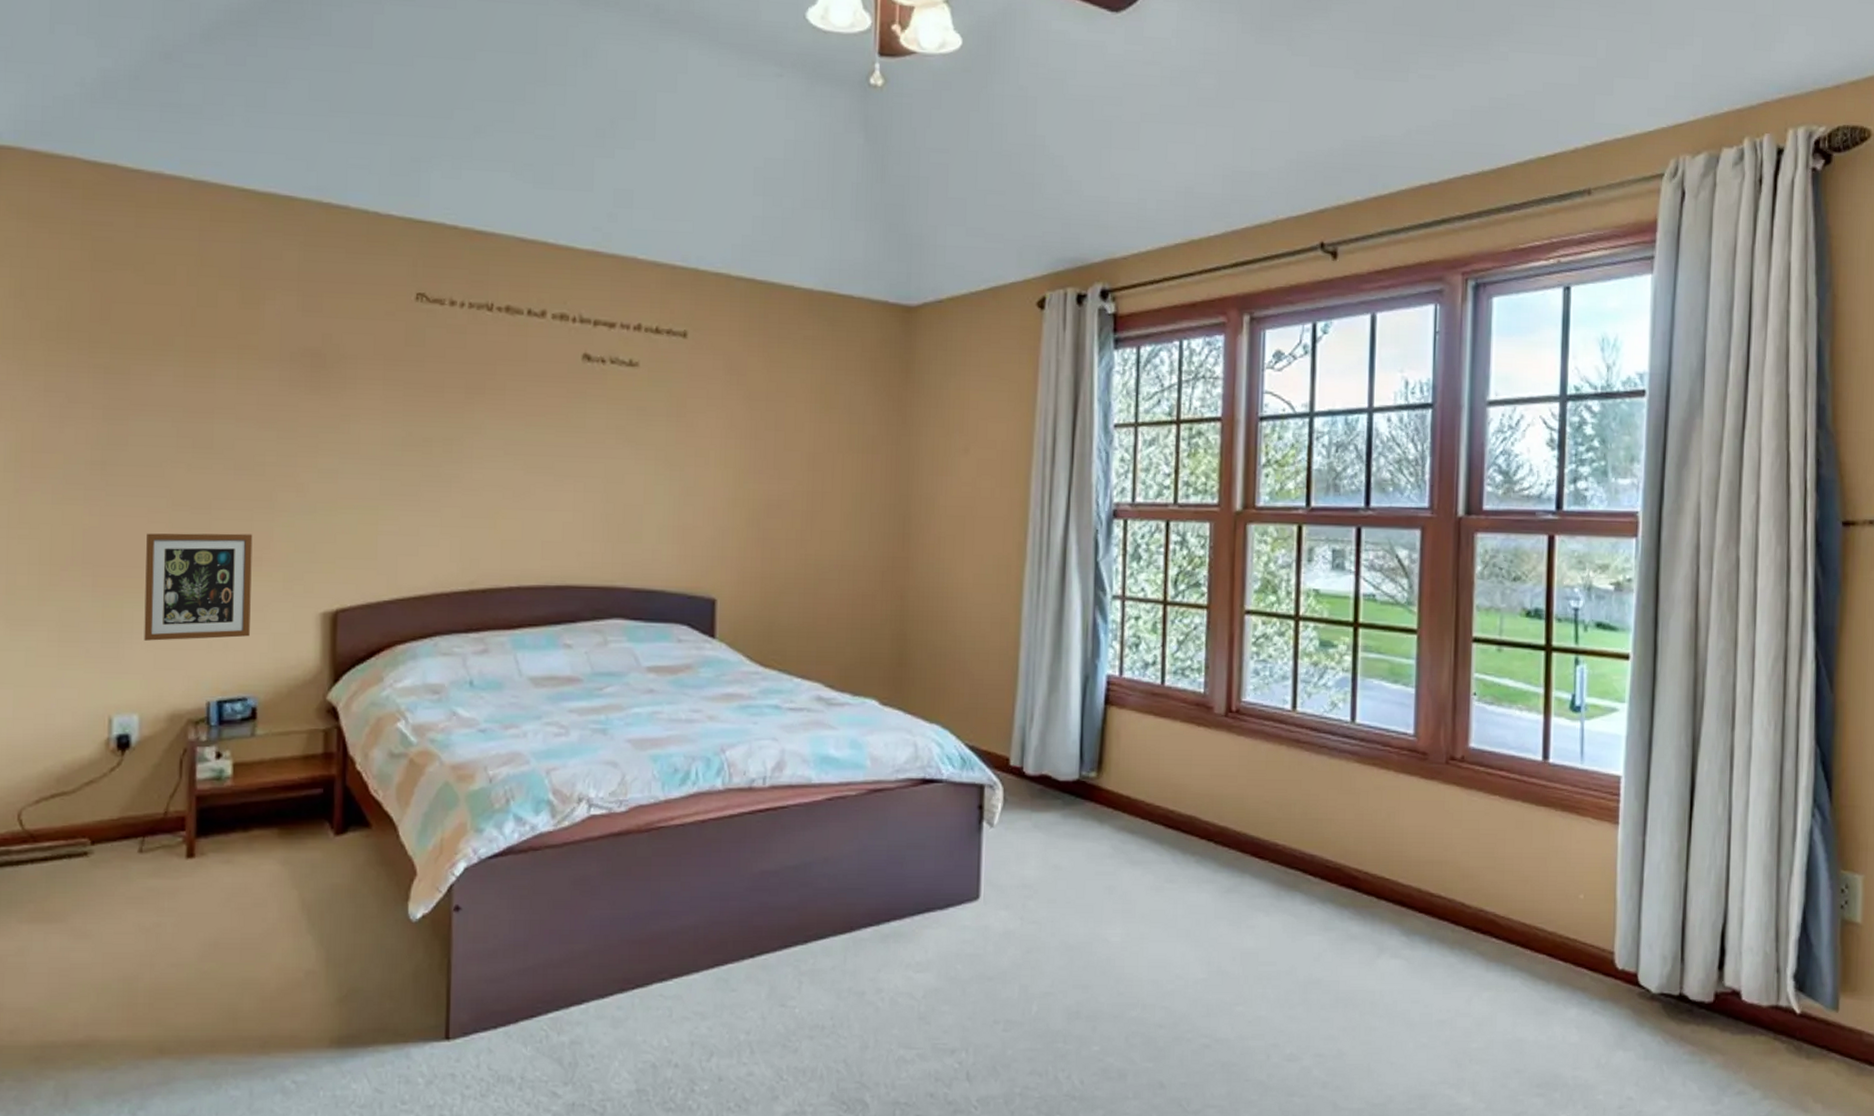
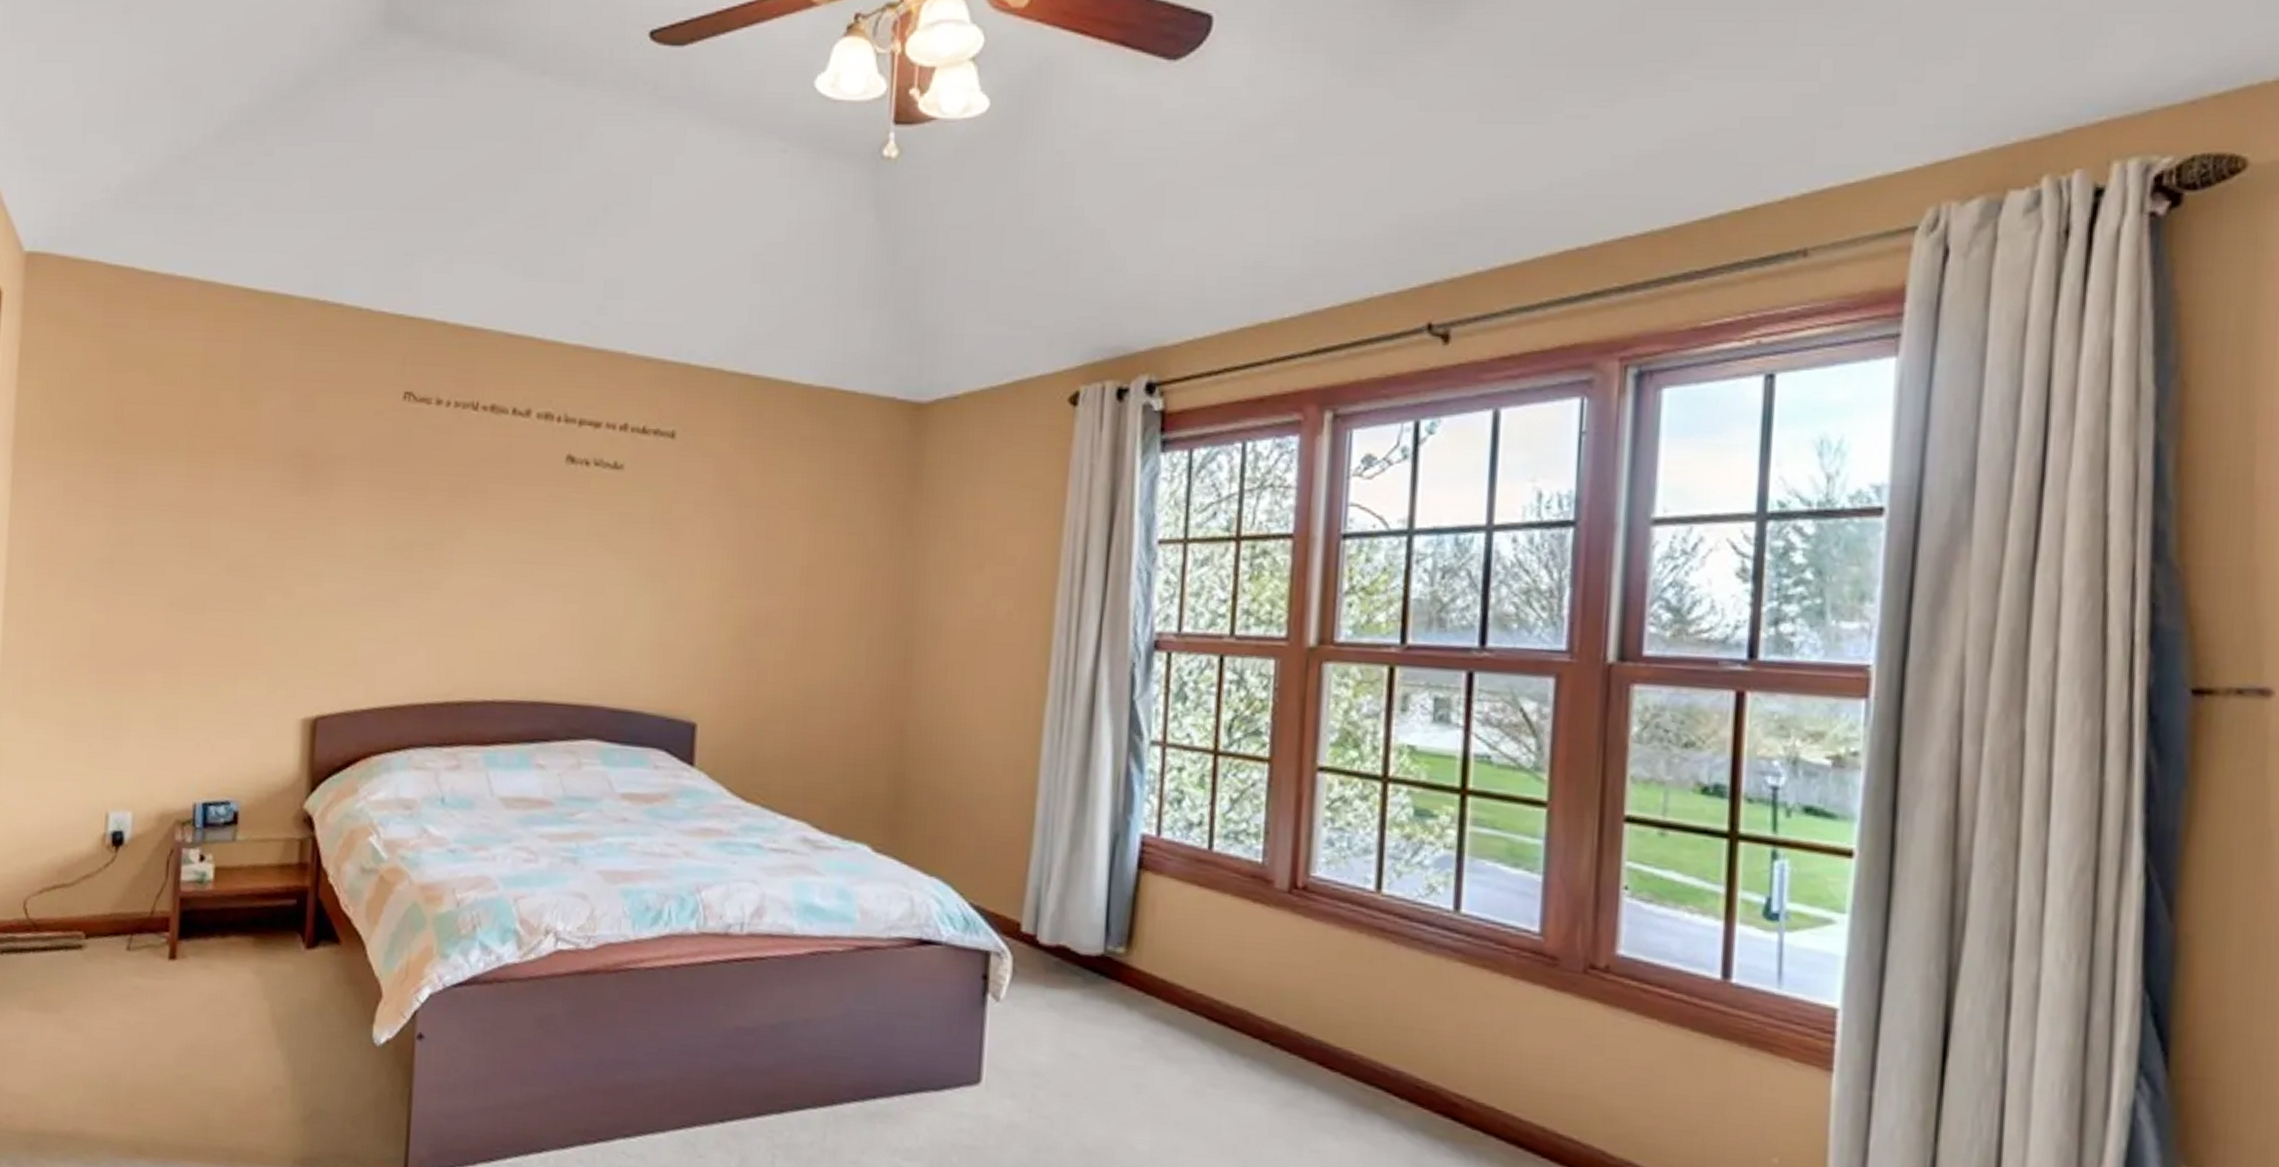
picture frame: present [144,533,253,641] -> none [139,632,242,740]

